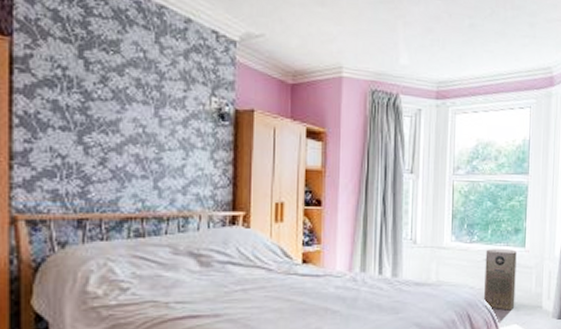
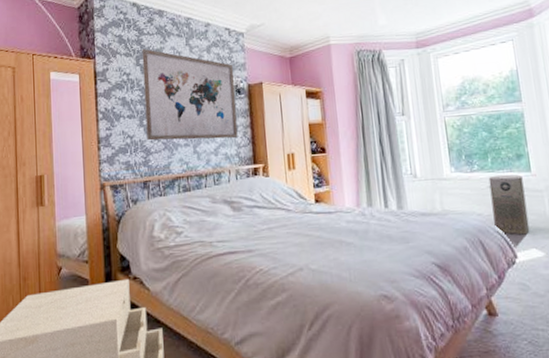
wall art: none [87,35,219,176] -> present [142,48,238,141]

